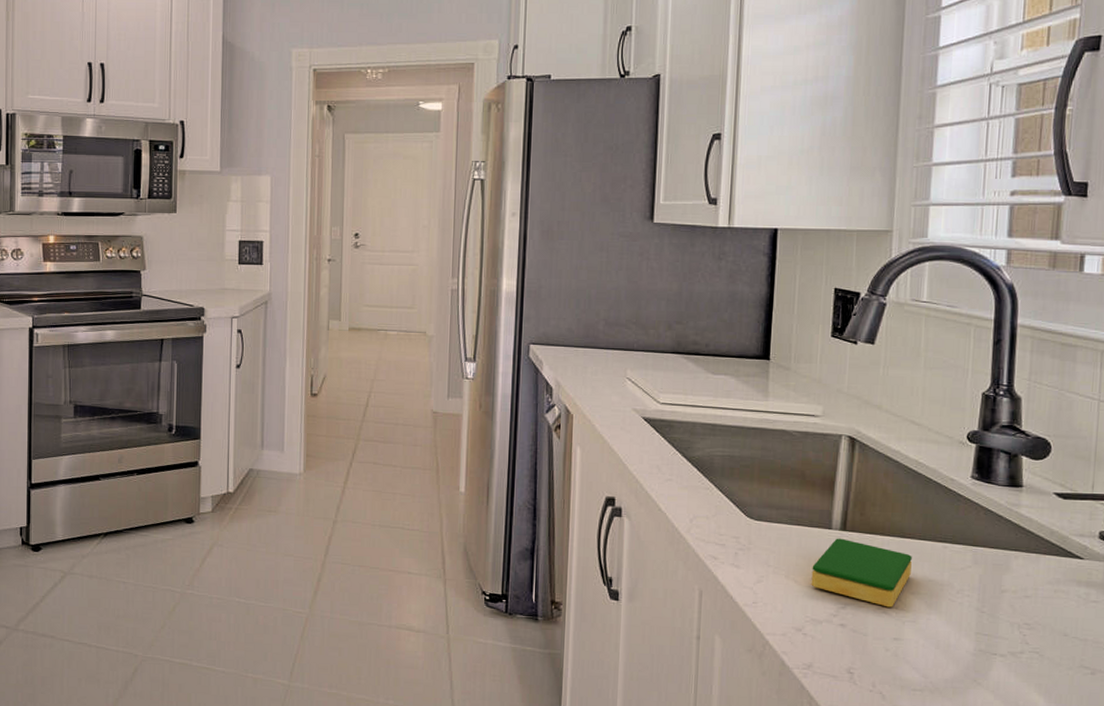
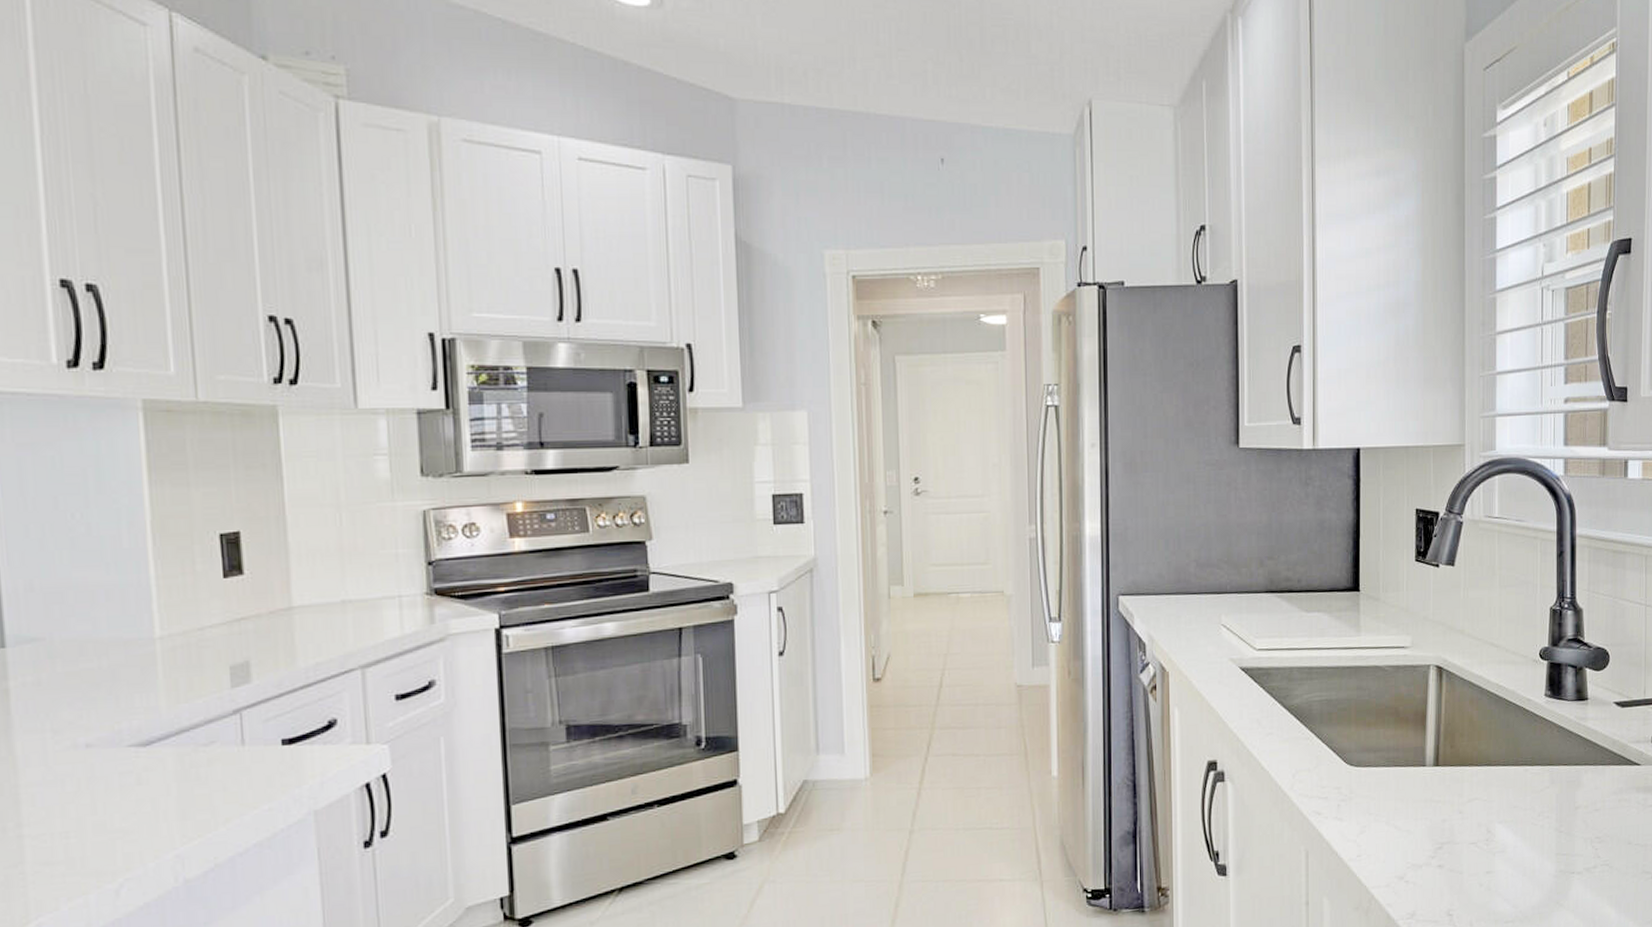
dish sponge: present [811,538,912,608] -> none [1410,774,1498,841]

